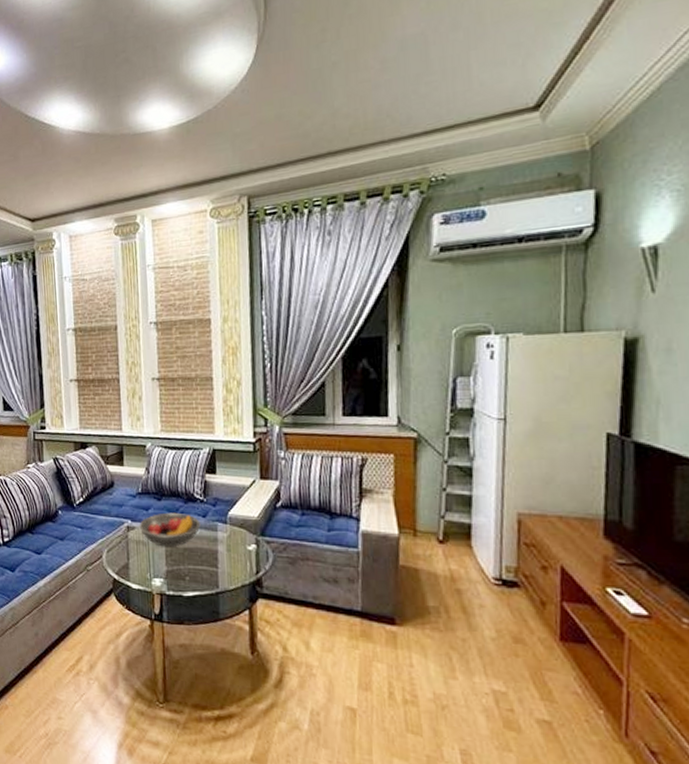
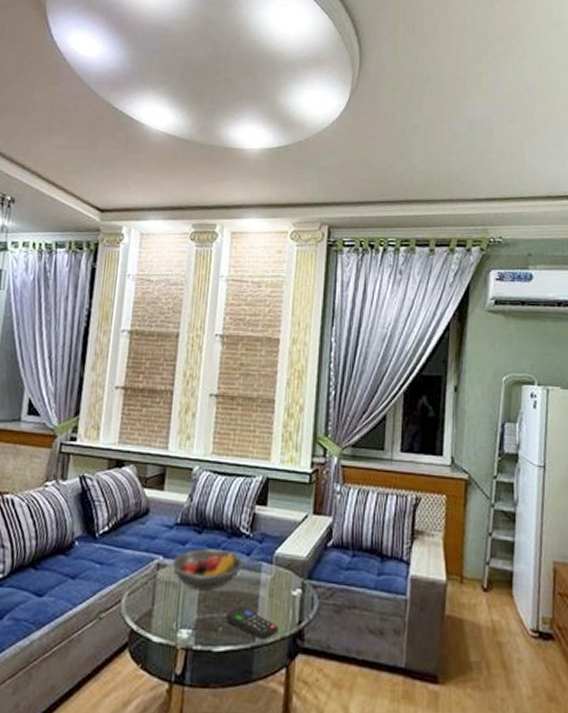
remote control: none [191,560,239,588] -> present [226,606,278,641]

